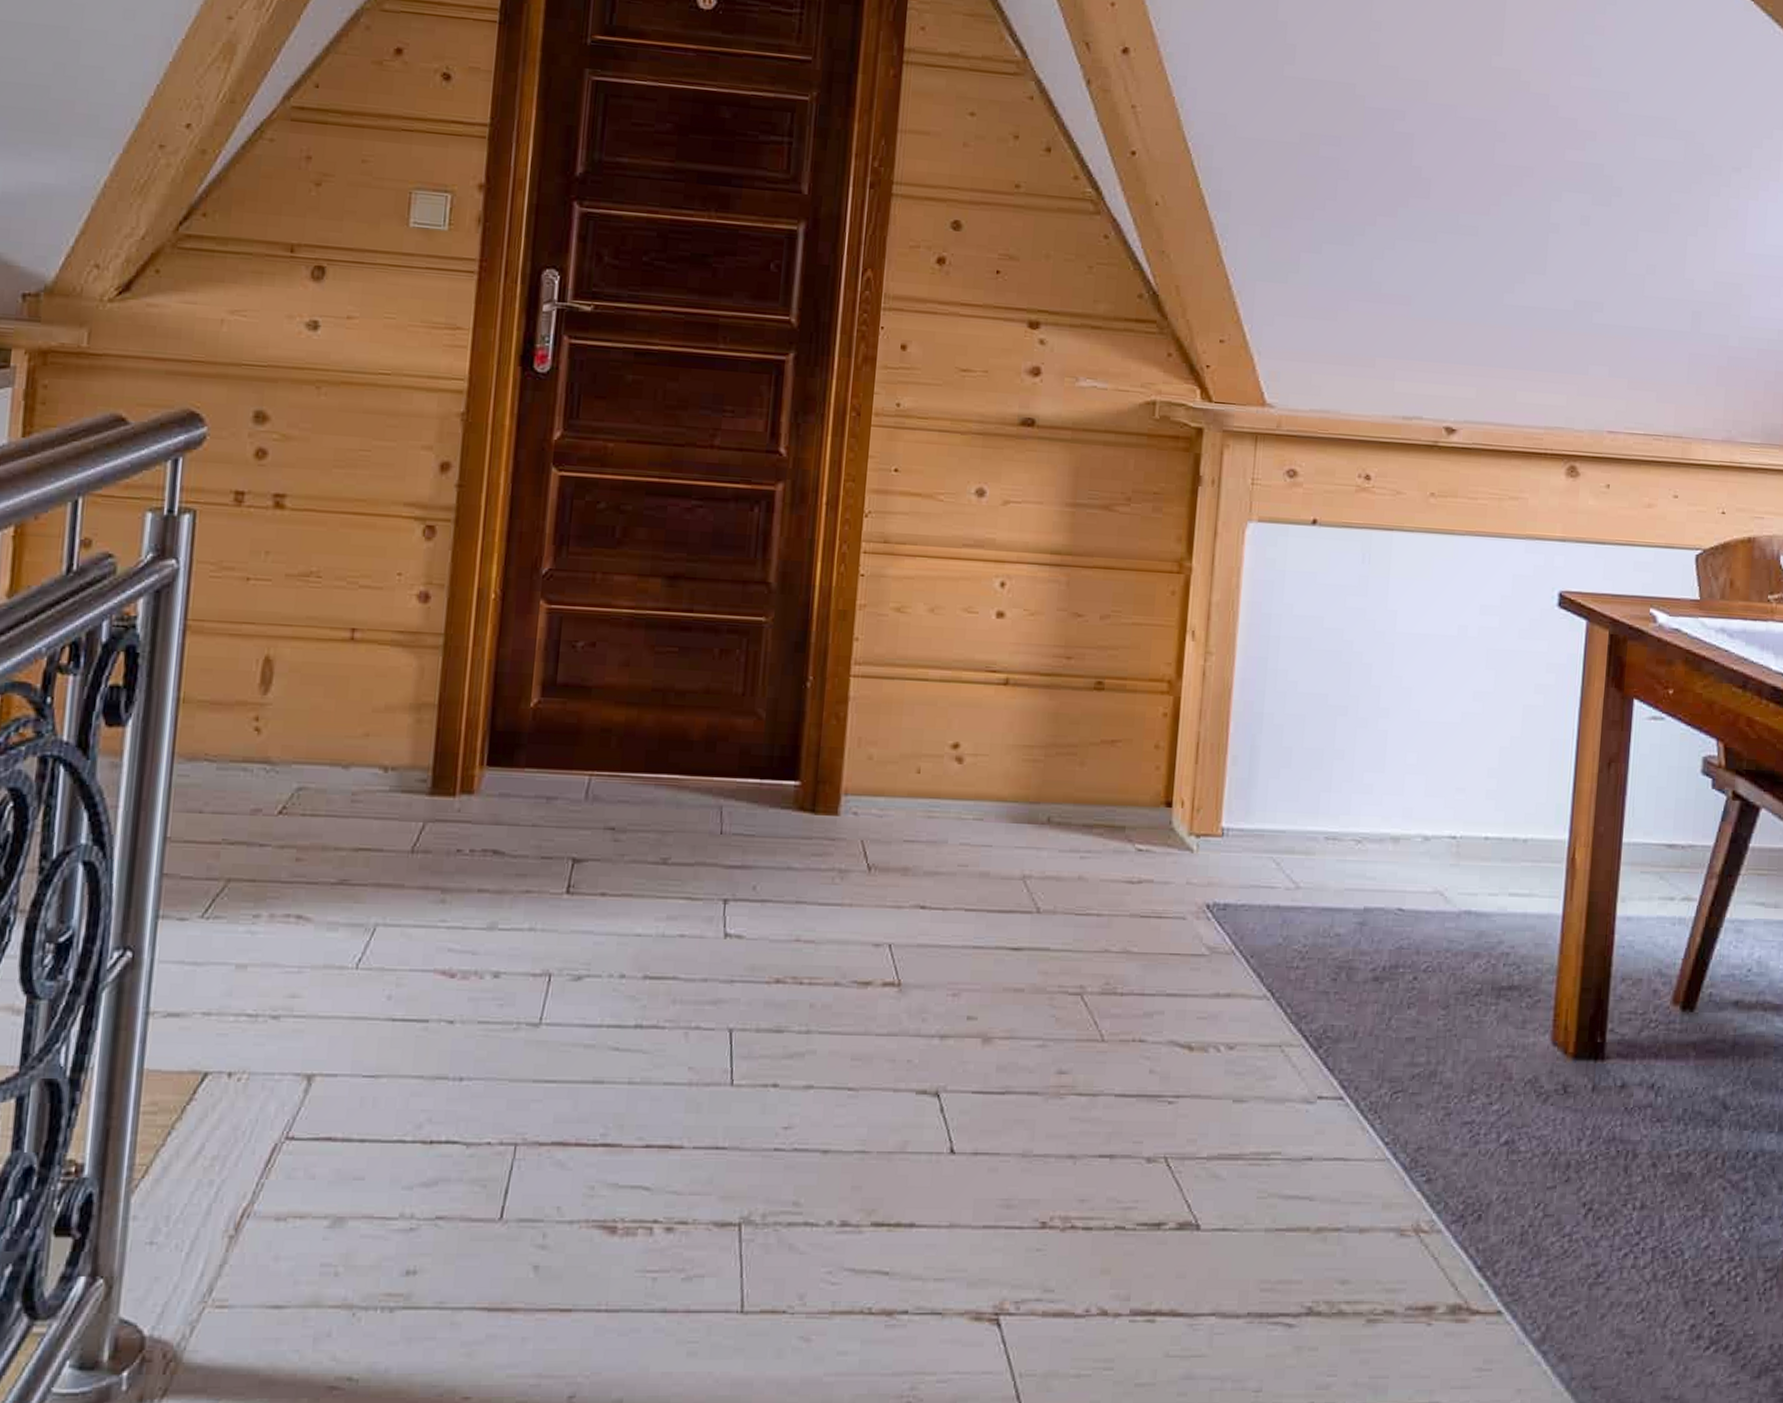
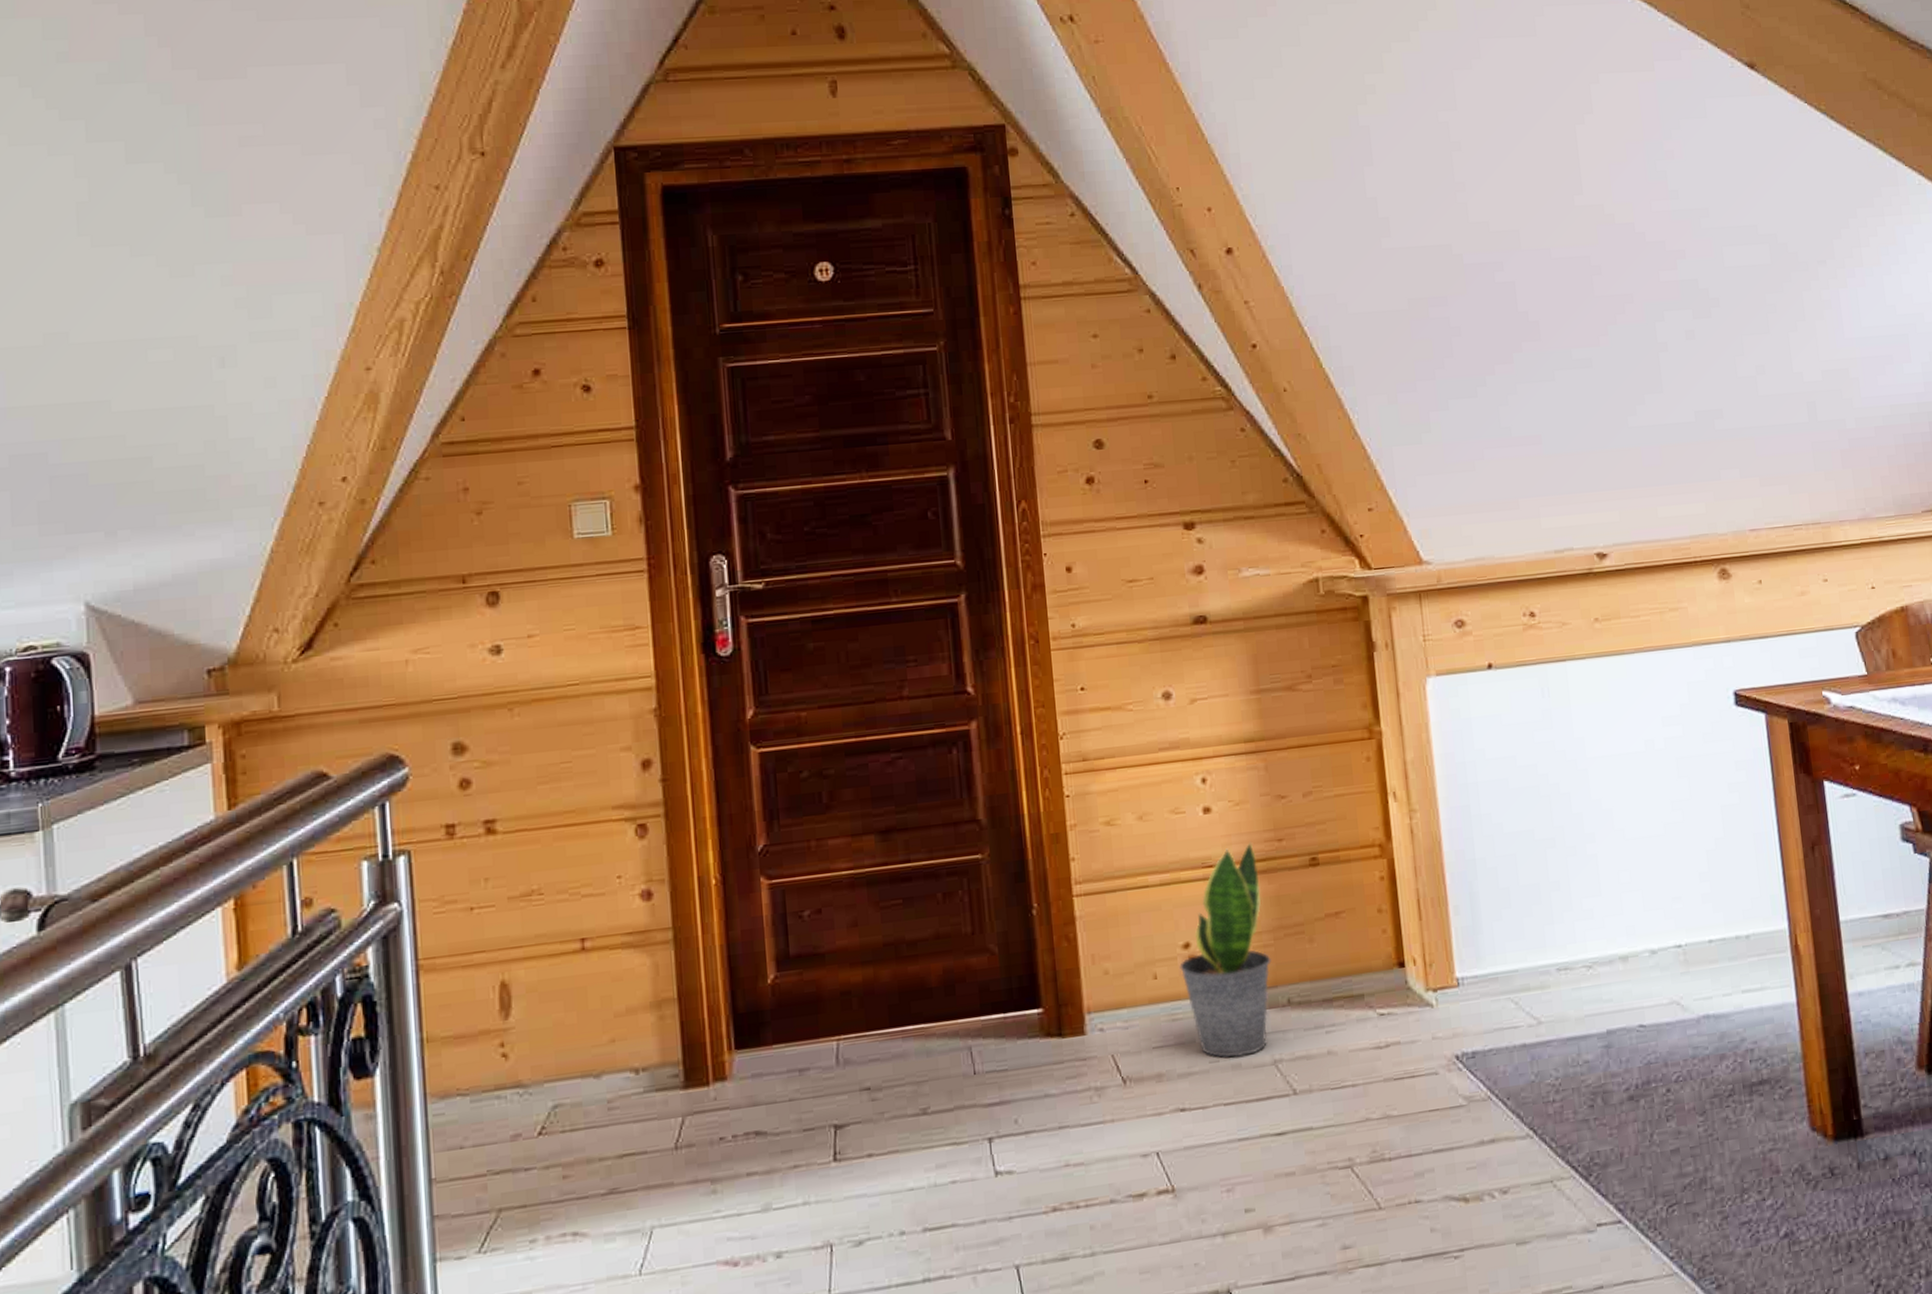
potted plant: none [945,654,1042,867] -> present [1179,841,1271,1058]

